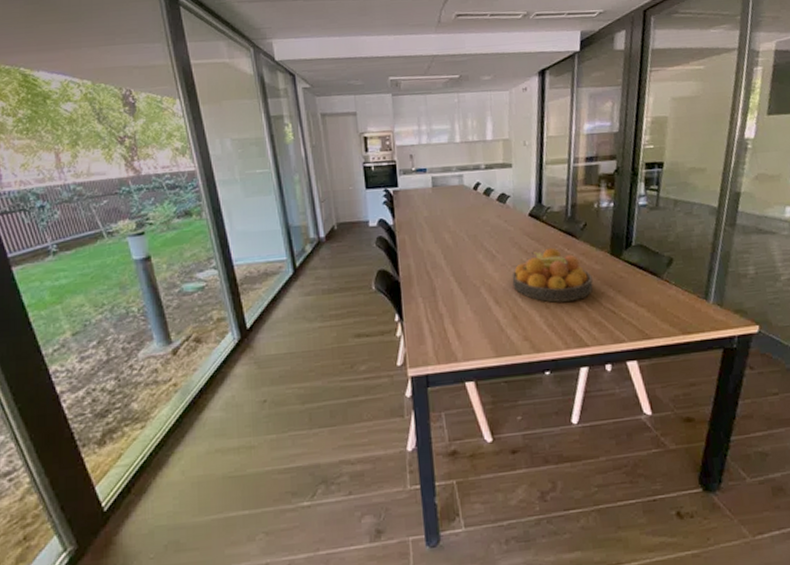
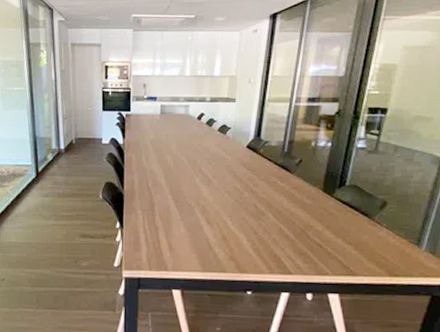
fruit bowl: present [512,247,593,303] -> none [225,179,303,230]

